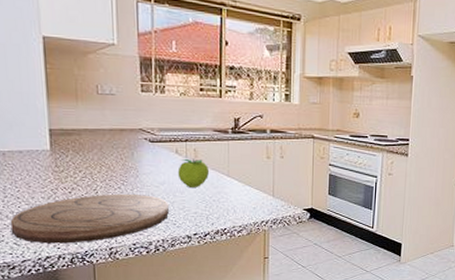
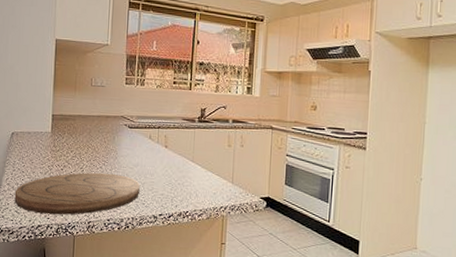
fruit: present [177,158,210,187] -> none [149,144,177,171]

